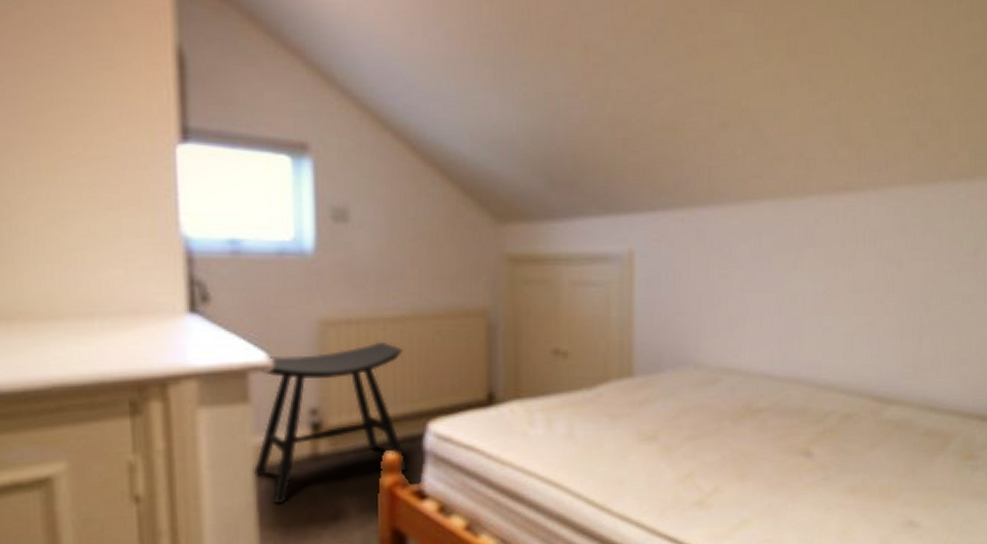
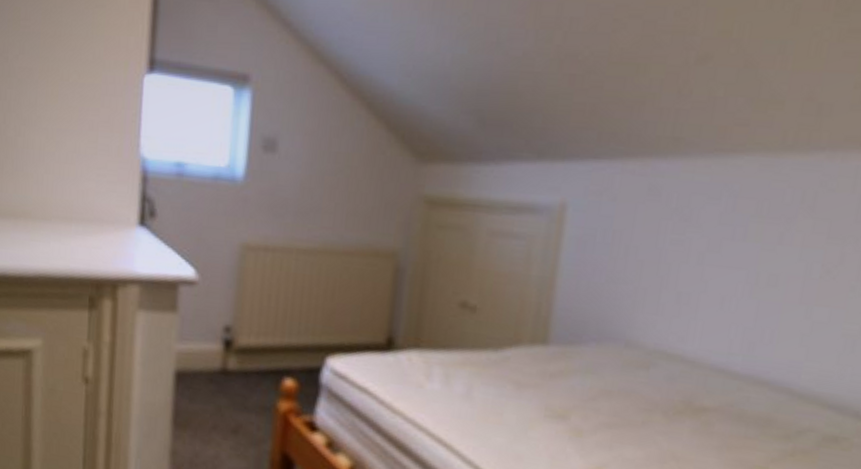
stool: present [254,341,408,505] -> none [174,270,312,410]

